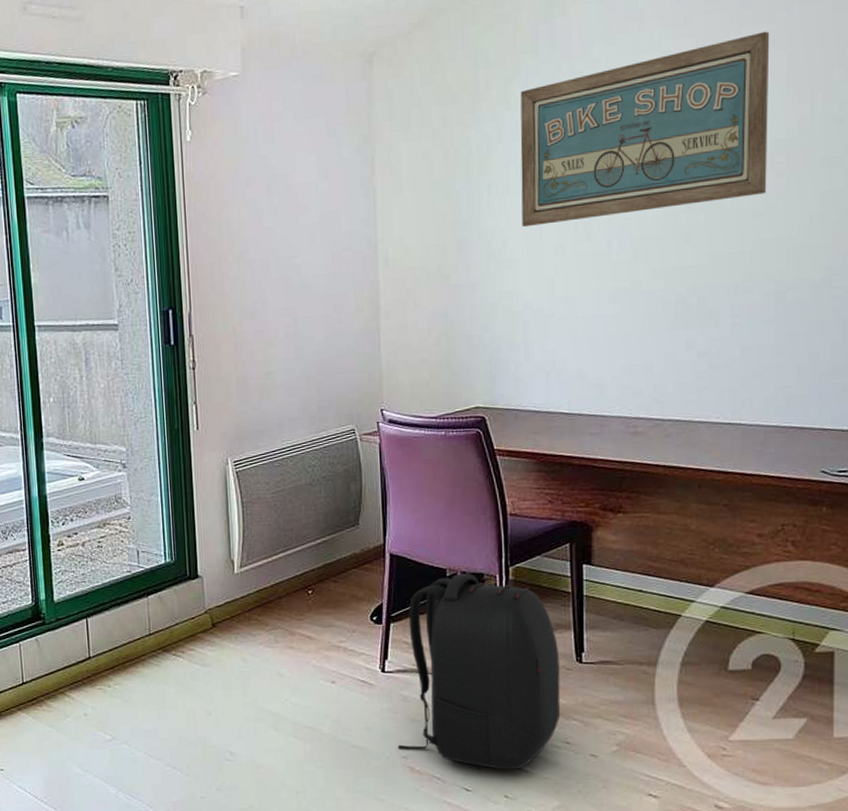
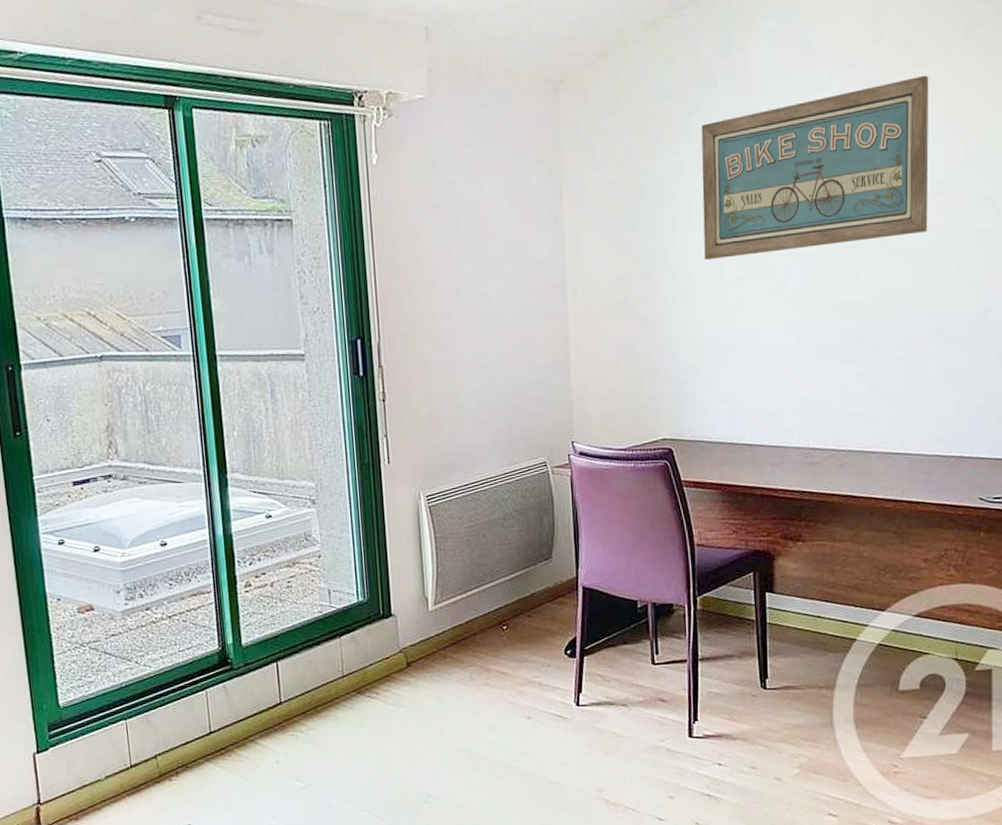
backpack: present [397,574,561,770] -> none [592,604,747,798]

